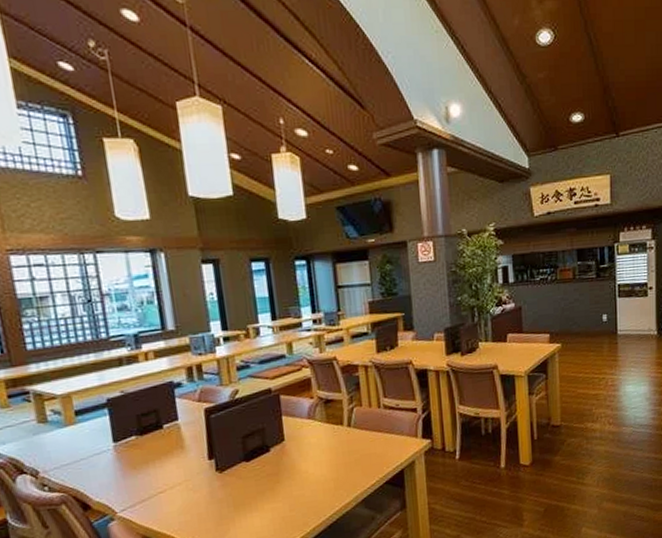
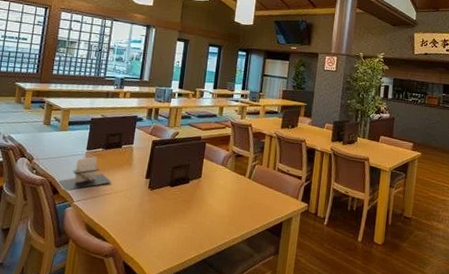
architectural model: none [86,449,163,503] -> present [58,157,112,191]

